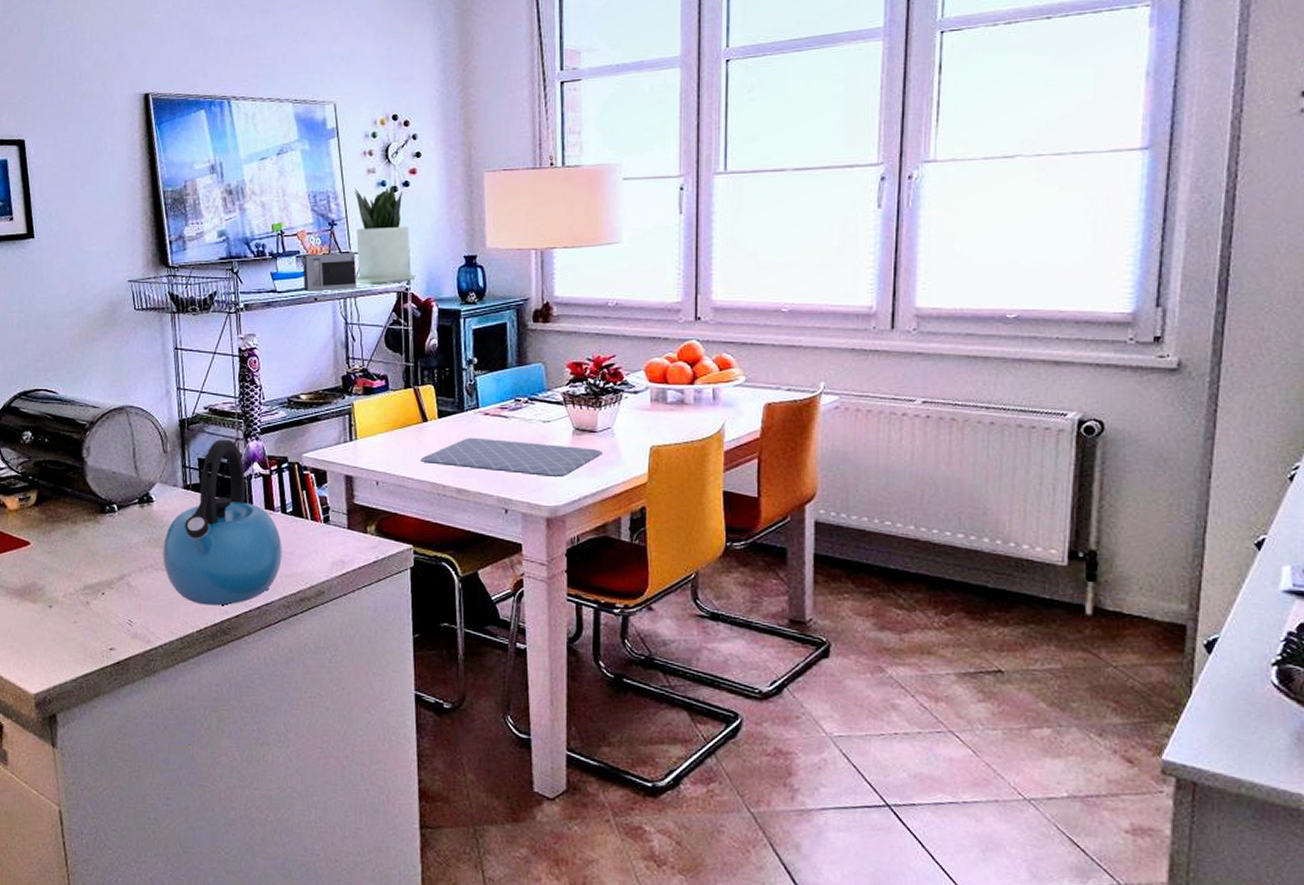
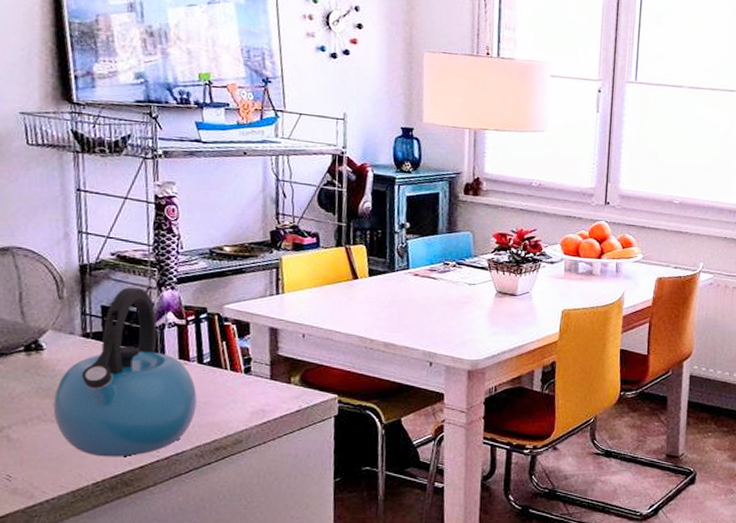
radio: present [301,244,357,291] -> none [231,101,291,147]
planter: present [355,185,416,285] -> none [289,49,353,147]
placemat: present [420,437,602,477] -> none [349,295,521,334]

